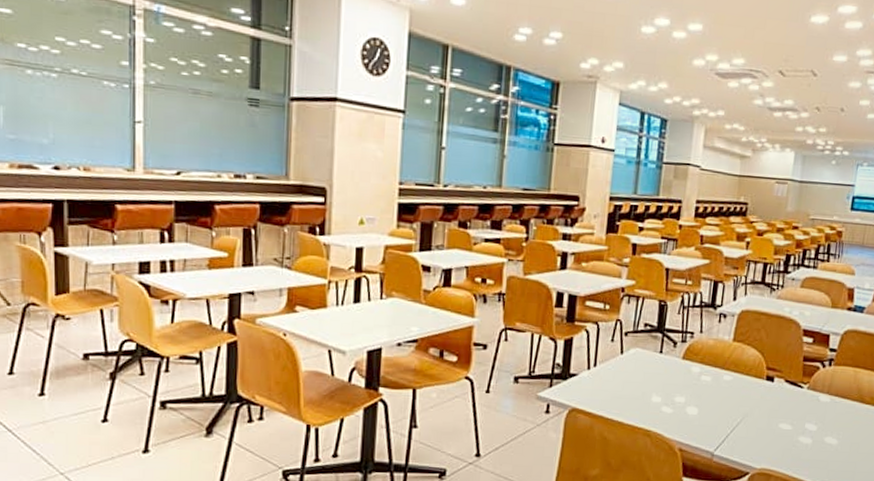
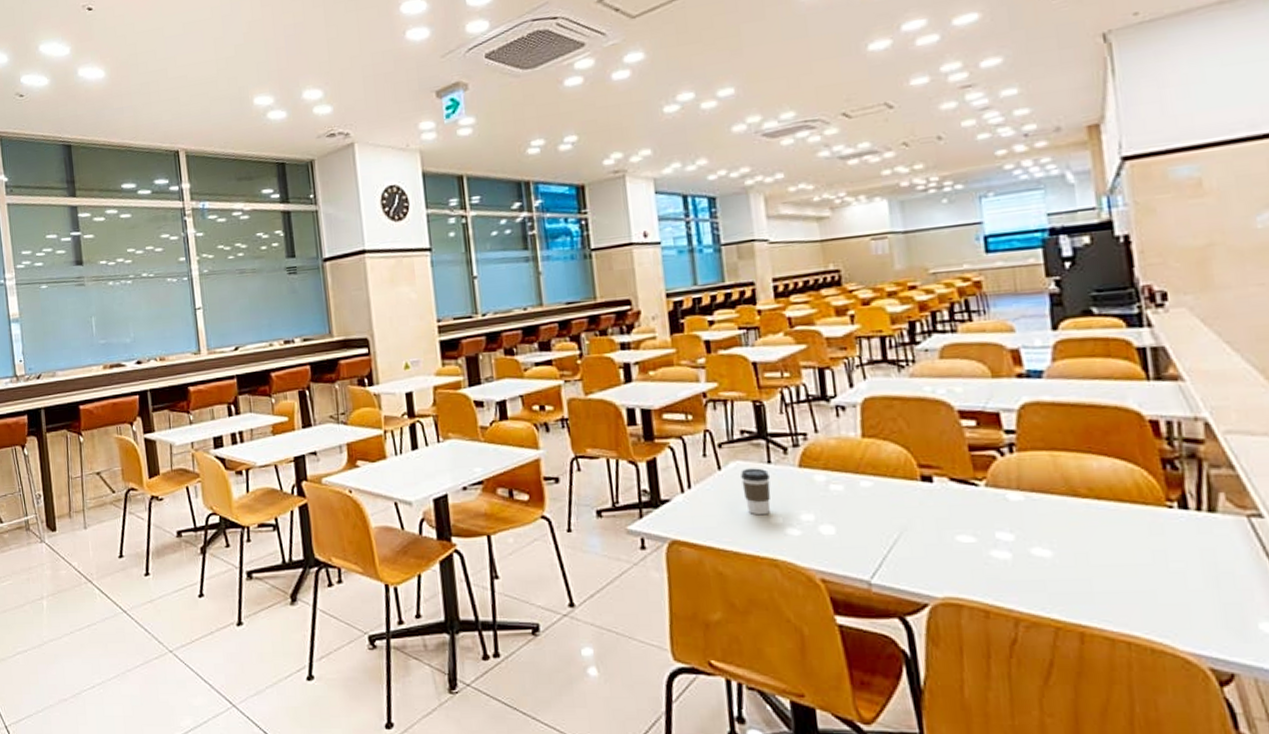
coffee cup: none [636,355,659,395] -> present [741,468,771,516]

